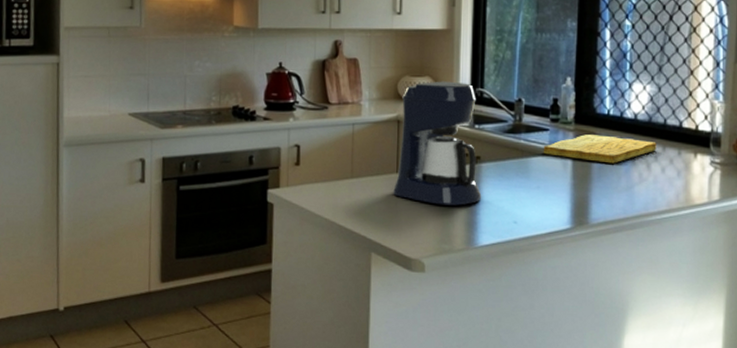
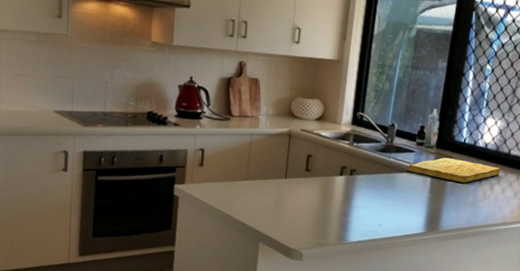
coffee maker: present [393,81,482,206] -> none [281,103,357,209]

